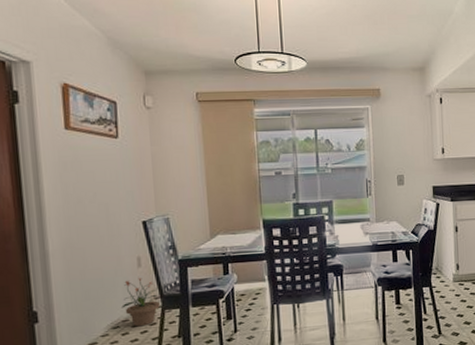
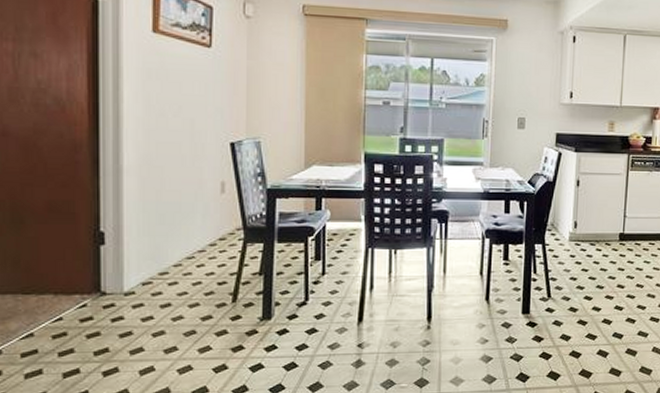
potted plant: present [122,278,160,327] -> none [199,205,242,259]

